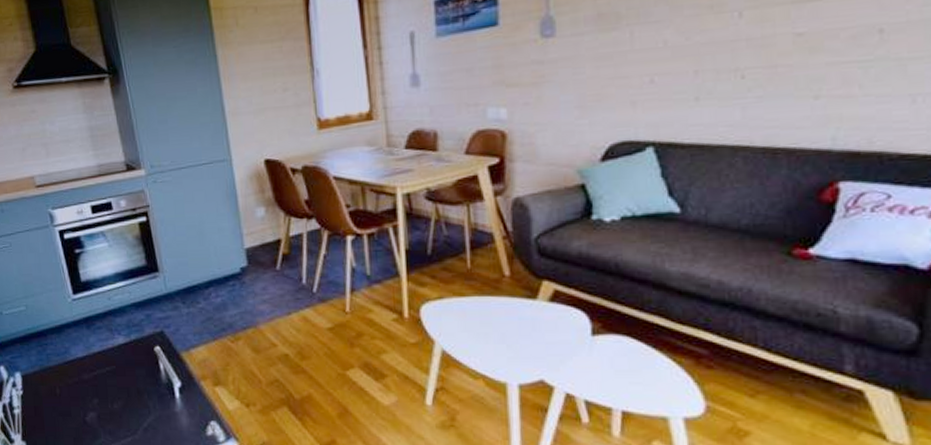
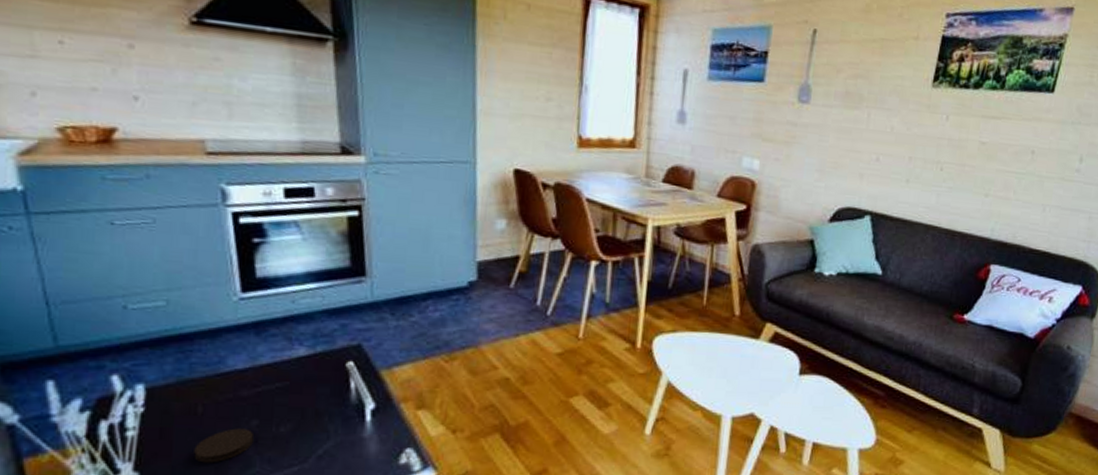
coaster: none [58,406,98,435] -> present [194,428,255,463]

